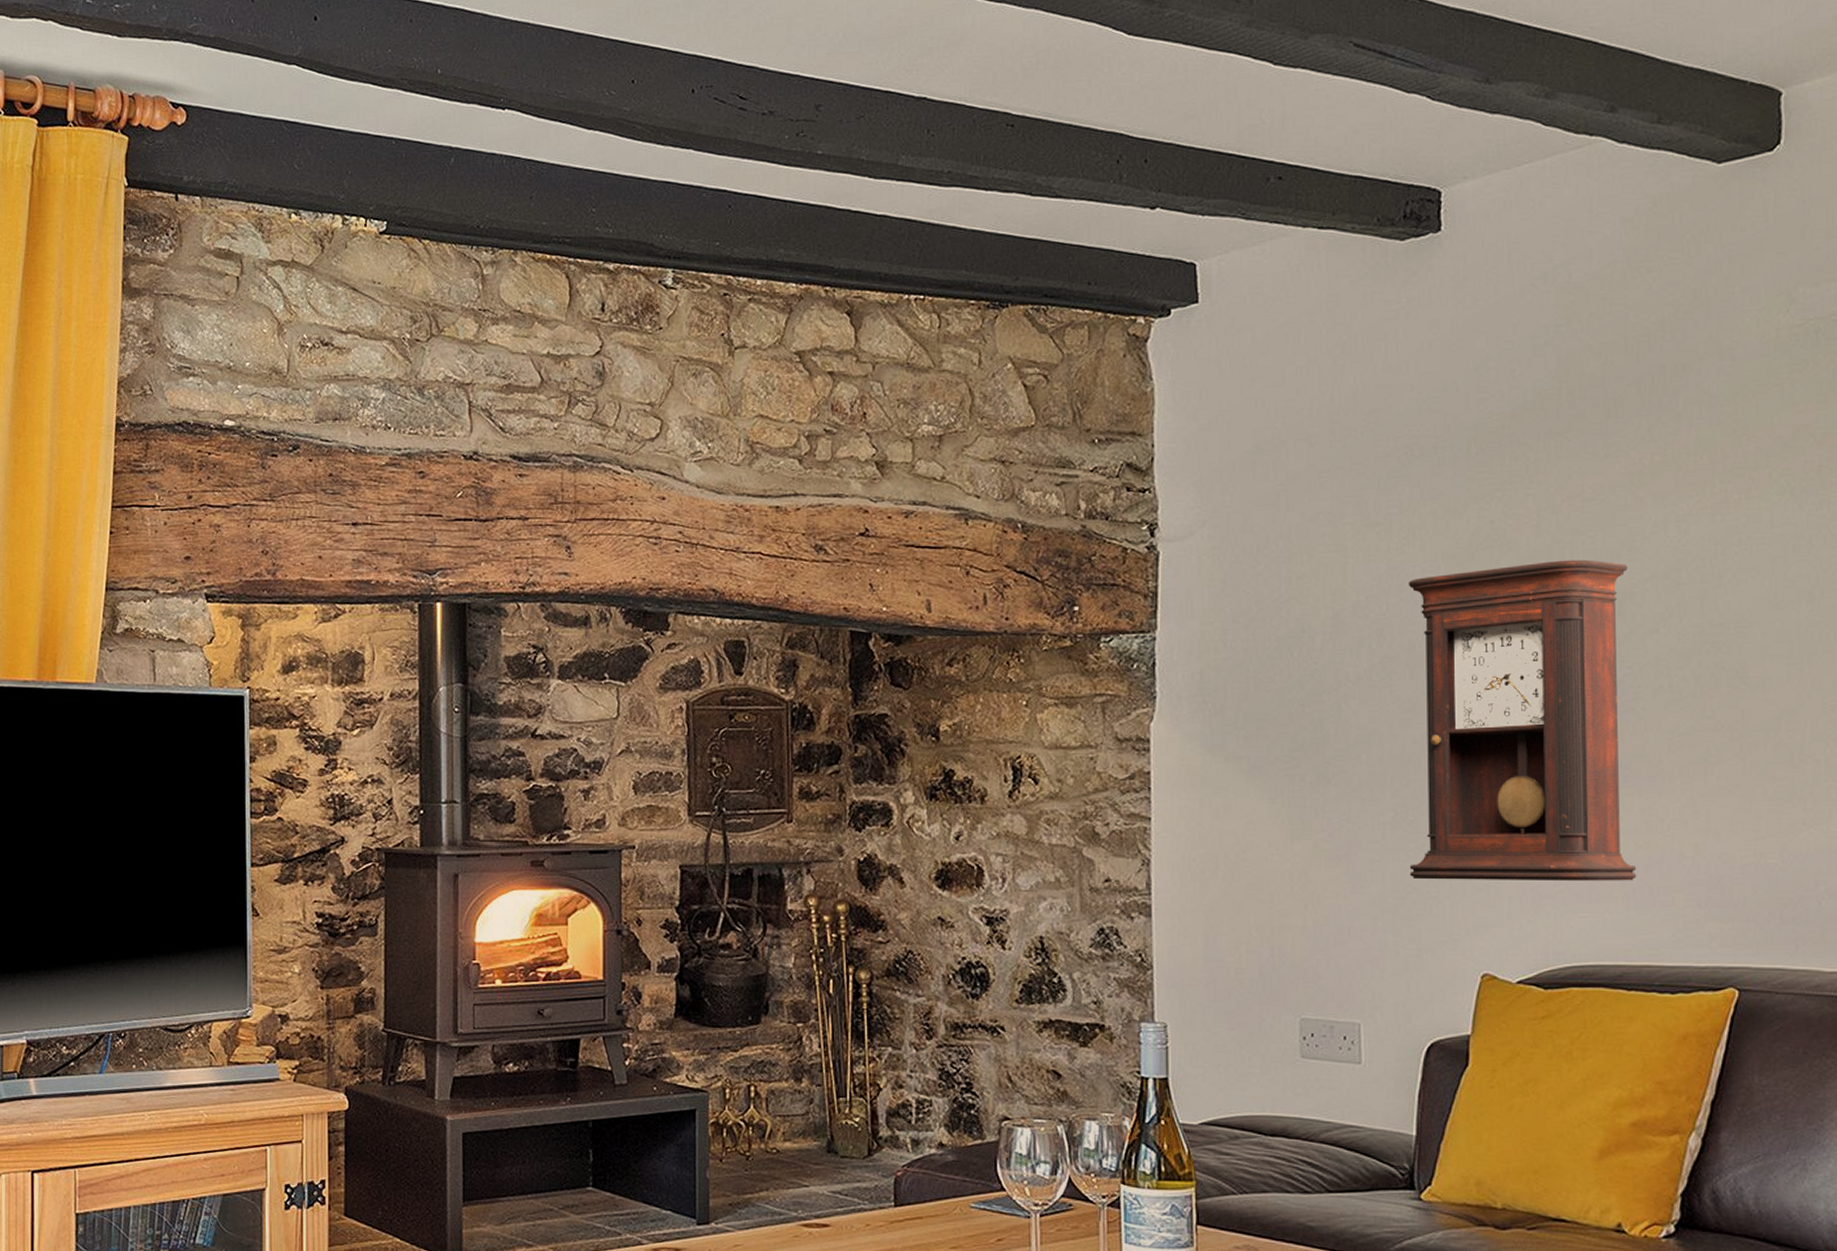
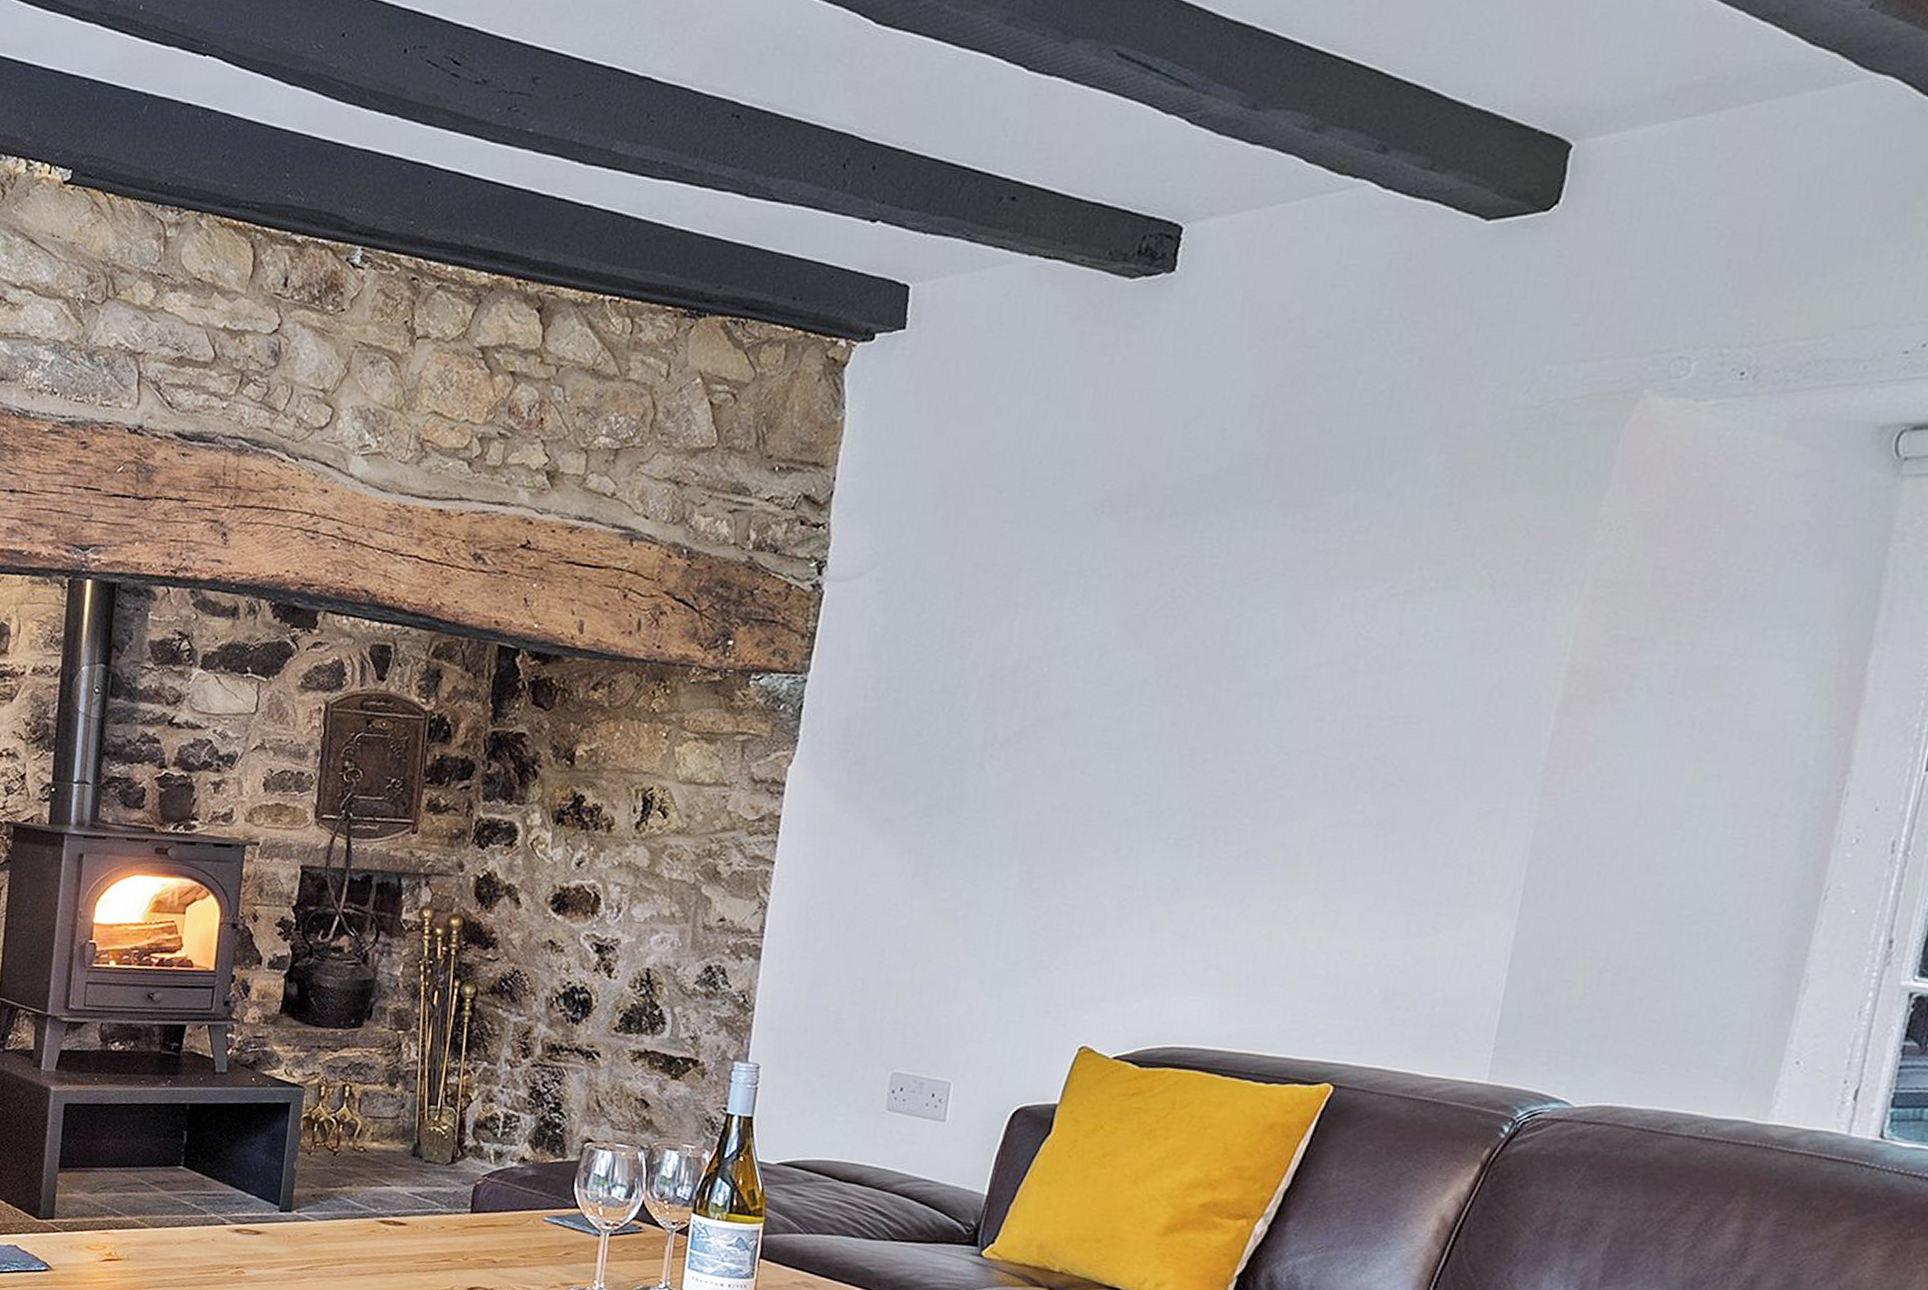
pendulum clock: present [1408,559,1637,881] -> none [1024,636,1305,969]

